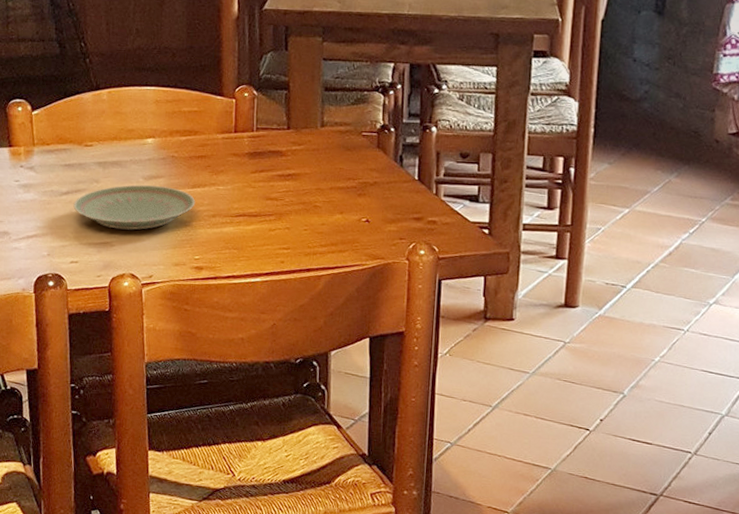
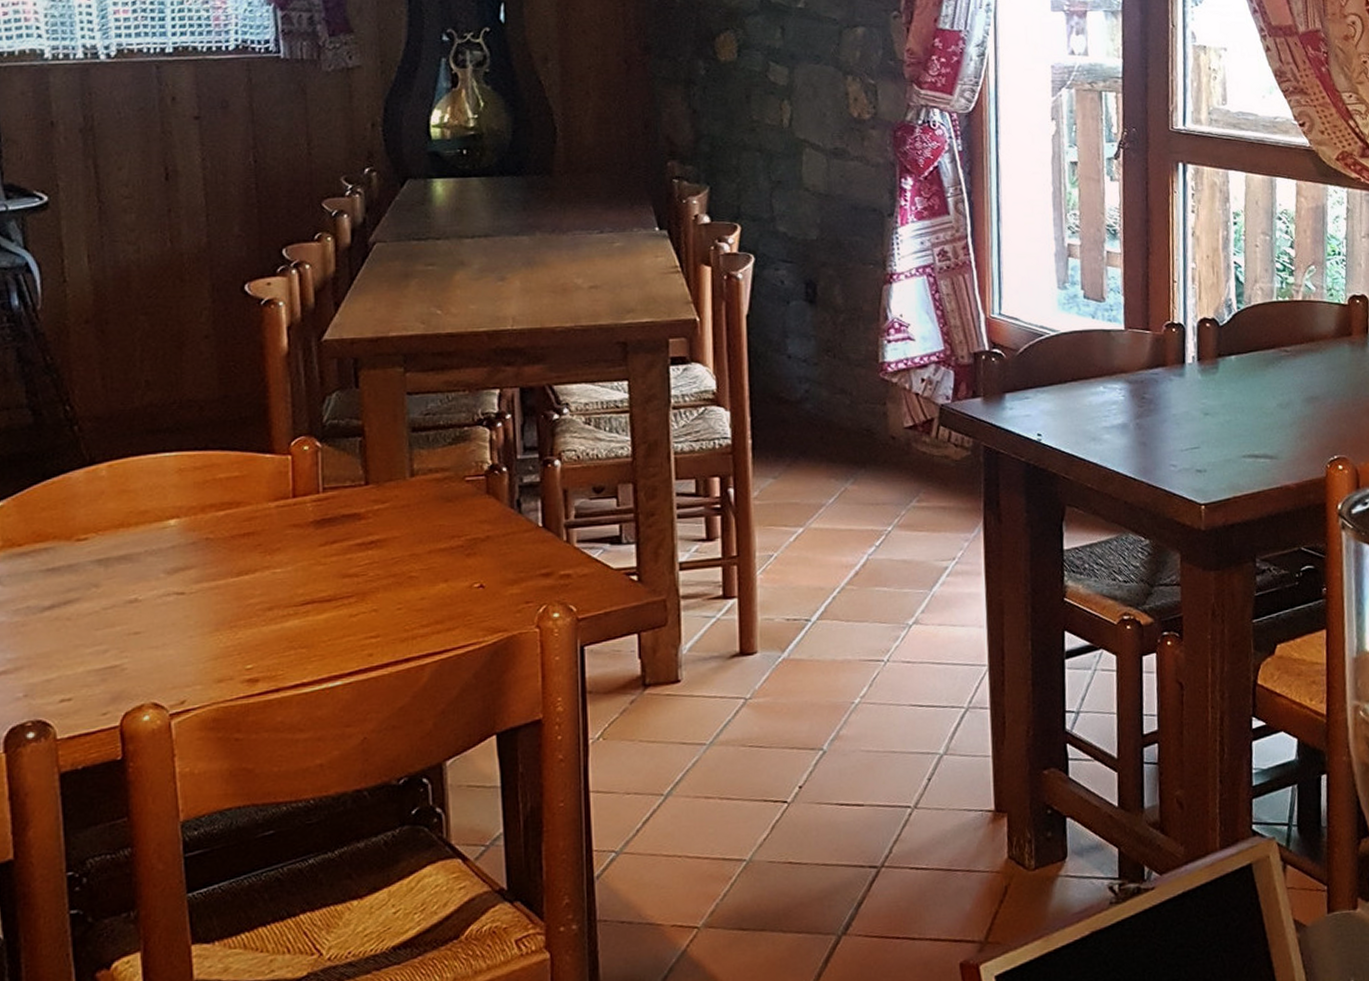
plate: present [73,184,196,230] -> none [62,579,243,646]

